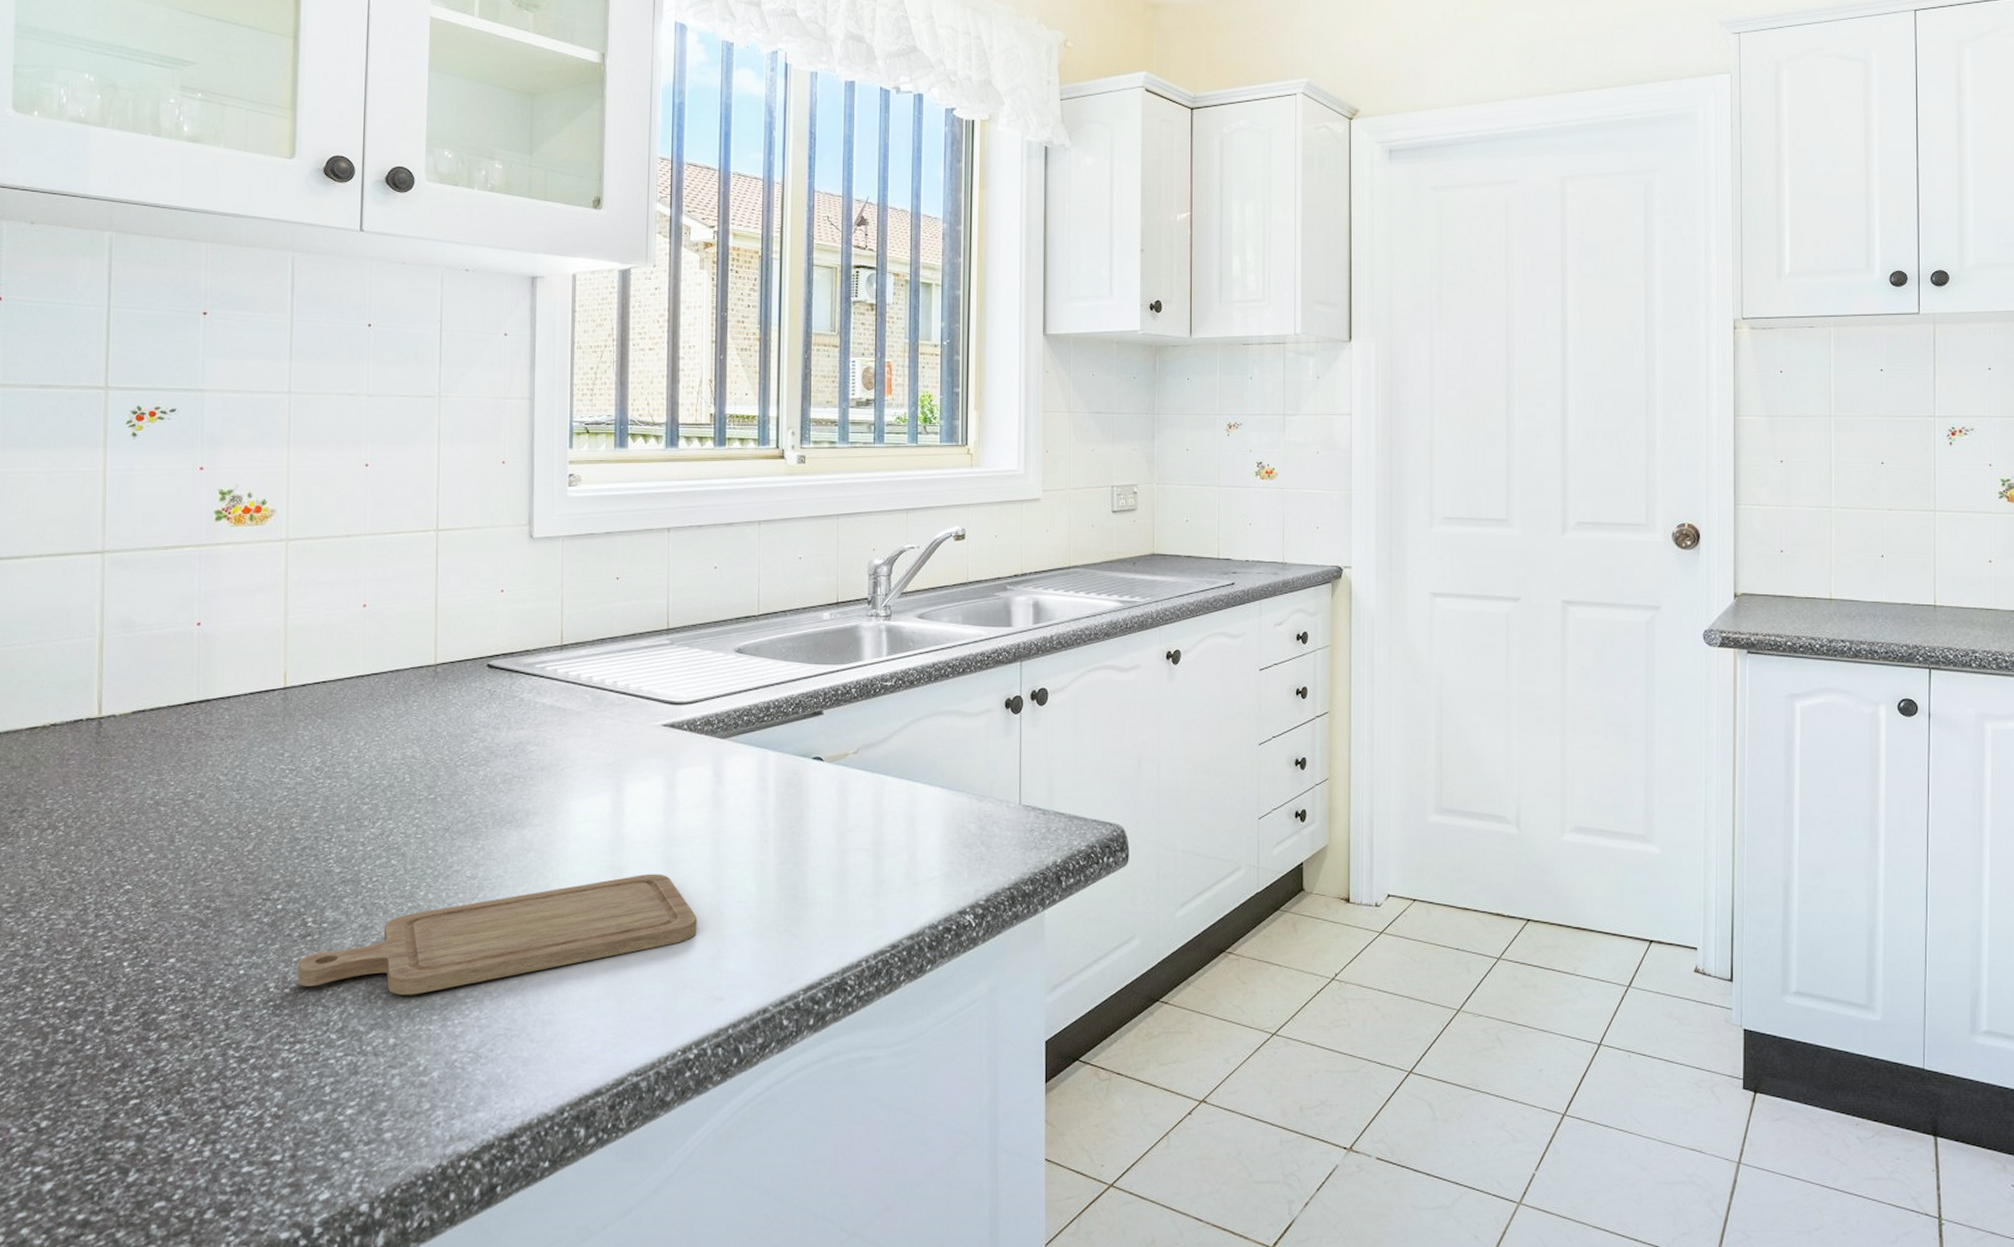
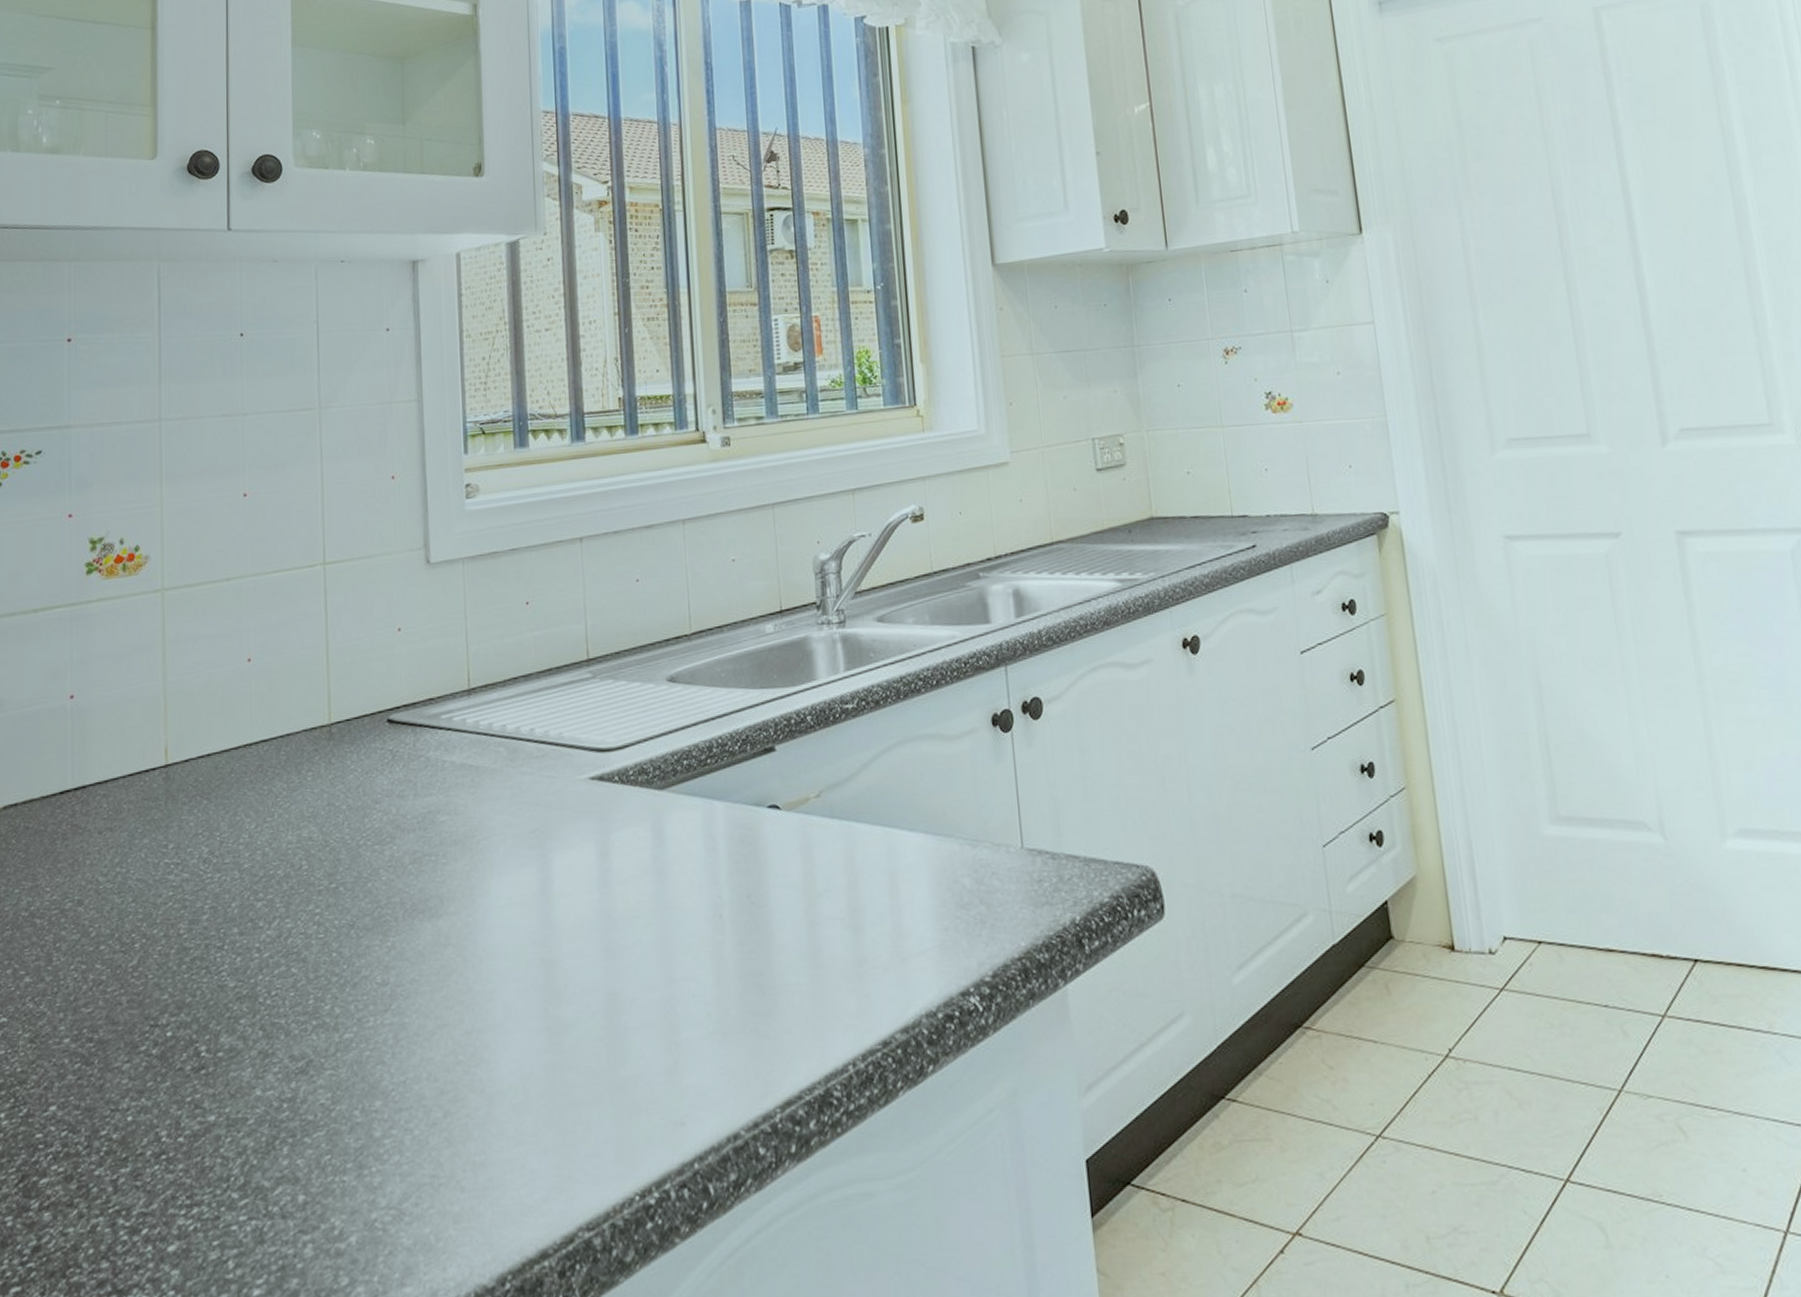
chopping board: present [298,874,697,995] -> none [192,966,648,1139]

